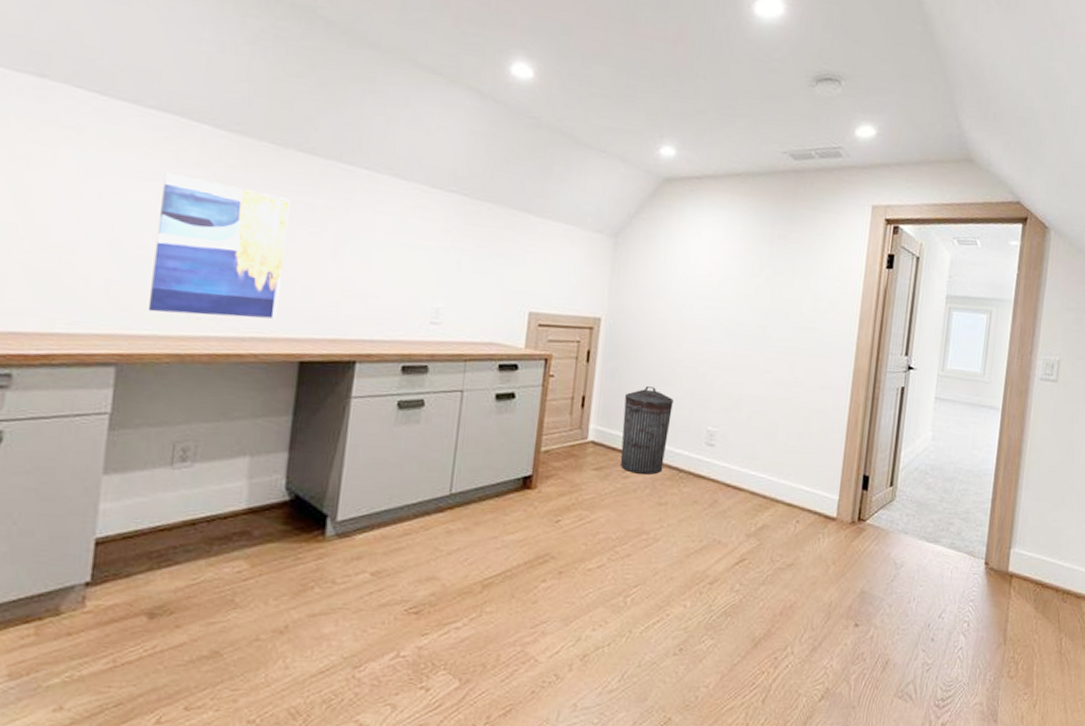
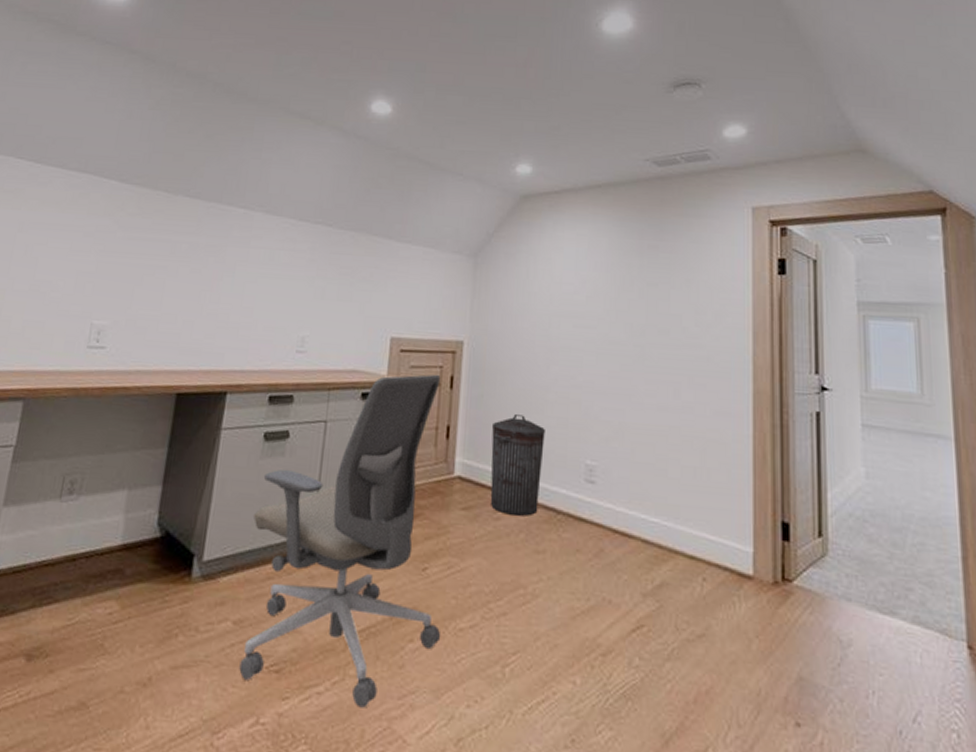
wall art: present [147,172,291,319] -> none [54,223,177,352]
office chair: none [378,348,578,637] -> present [239,374,441,708]

